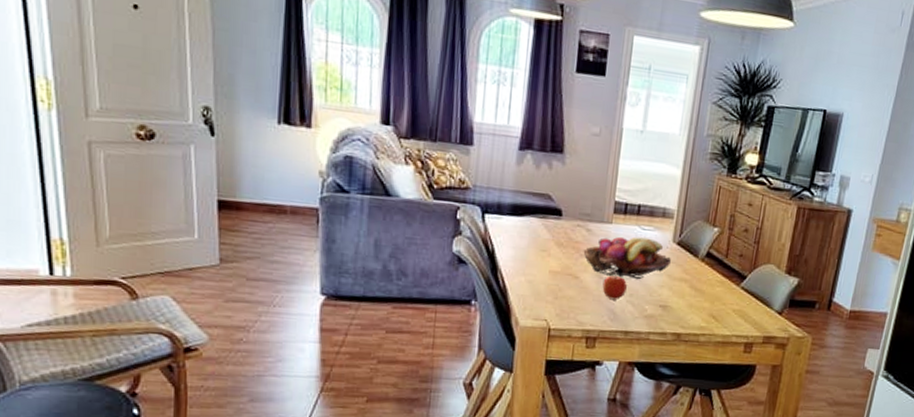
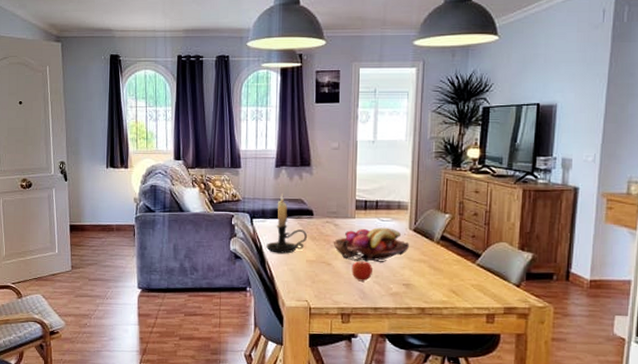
candle holder: none [500,183,553,261] -> present [266,193,308,254]

